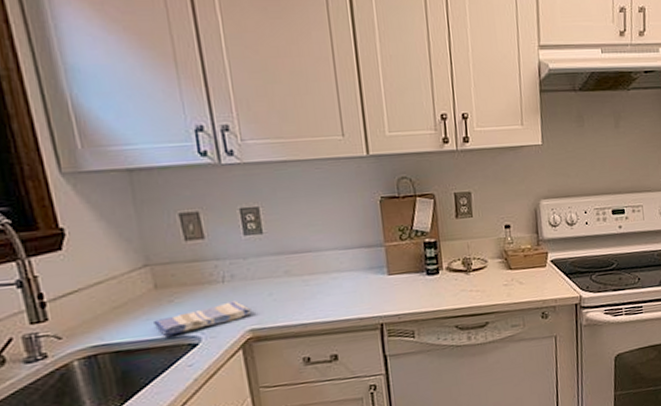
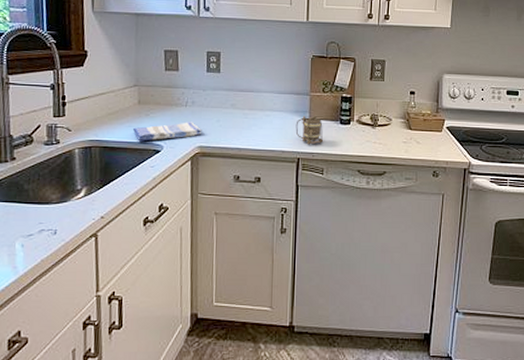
mug: none [372,268,410,306] -> present [295,115,324,145]

